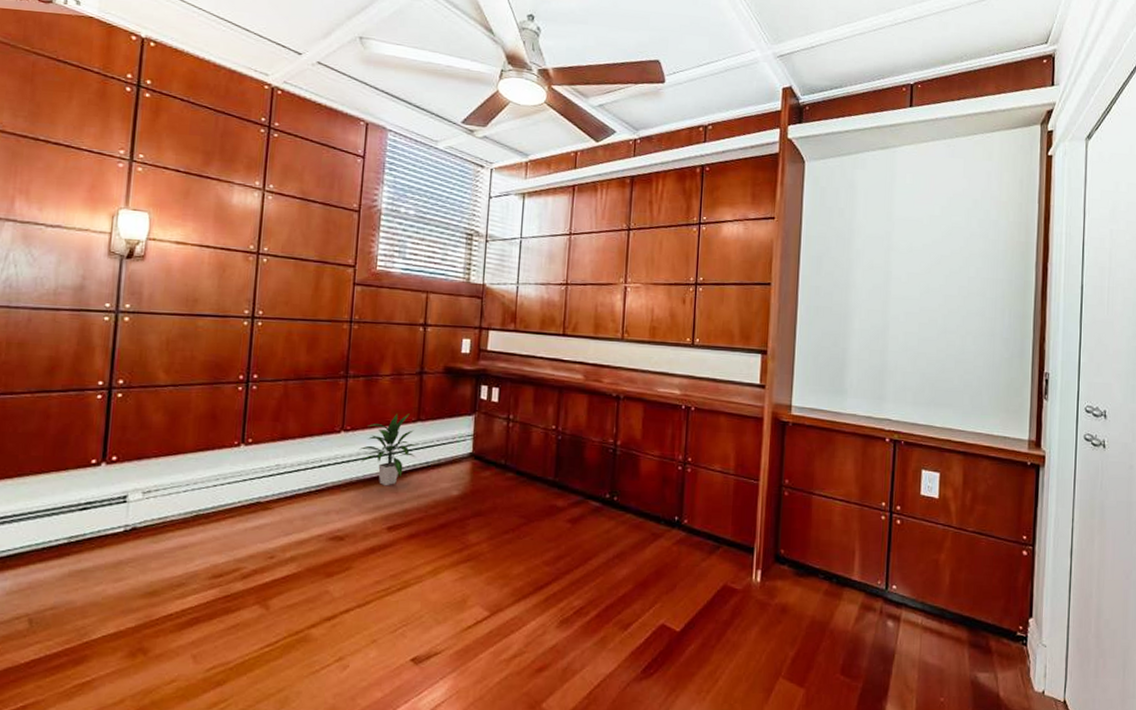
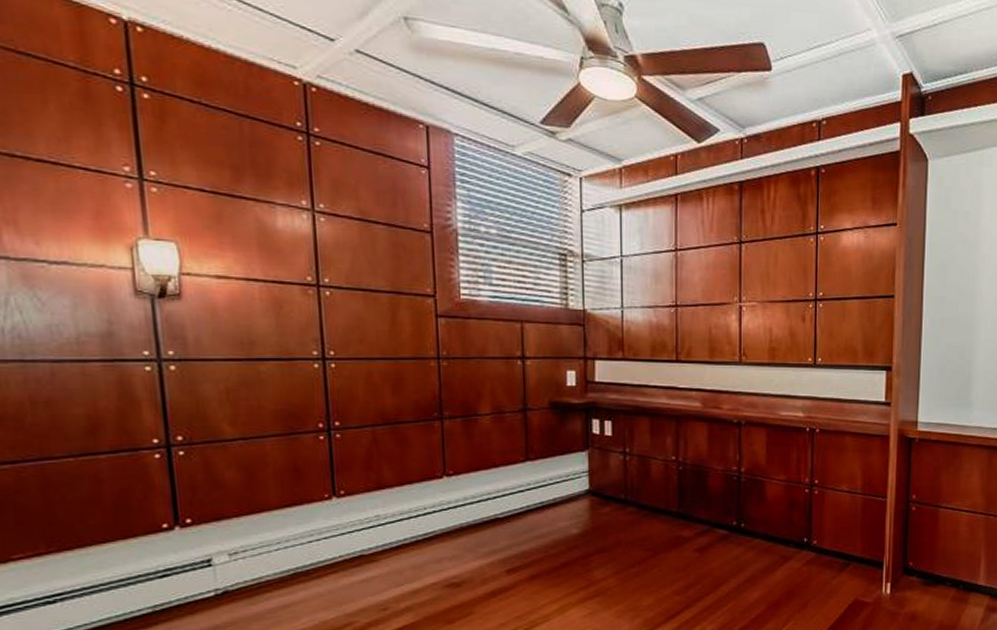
indoor plant: present [359,413,417,486] -> none [465,453,529,530]

